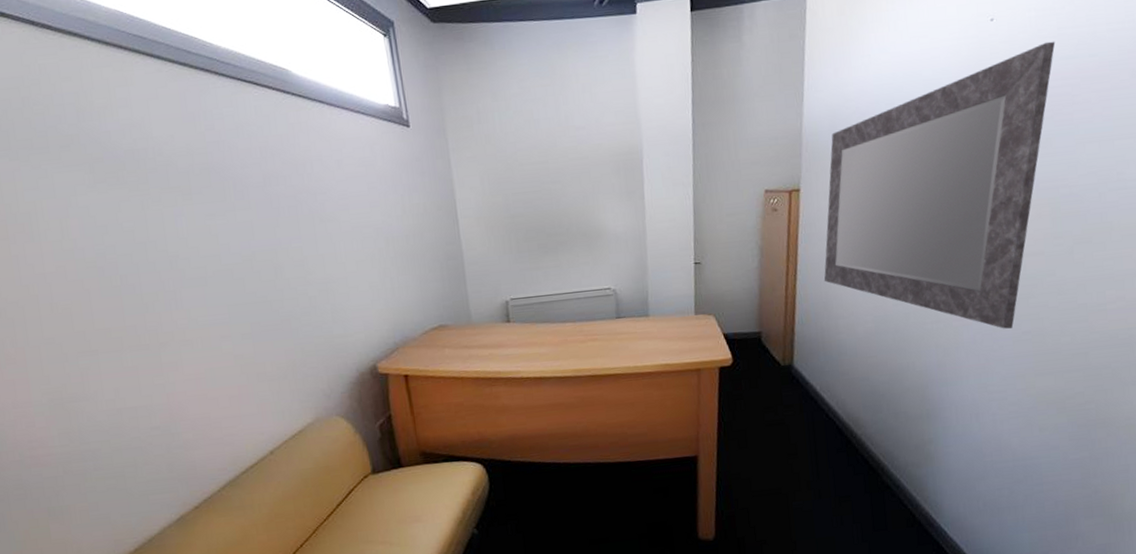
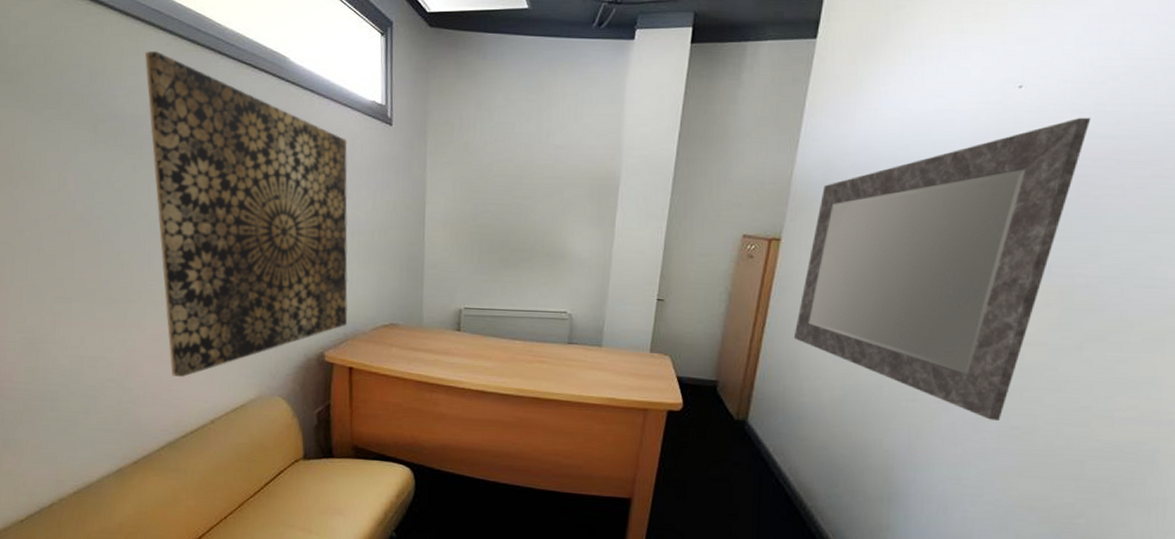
wall art: none [134,79,396,414] -> present [145,51,348,378]

